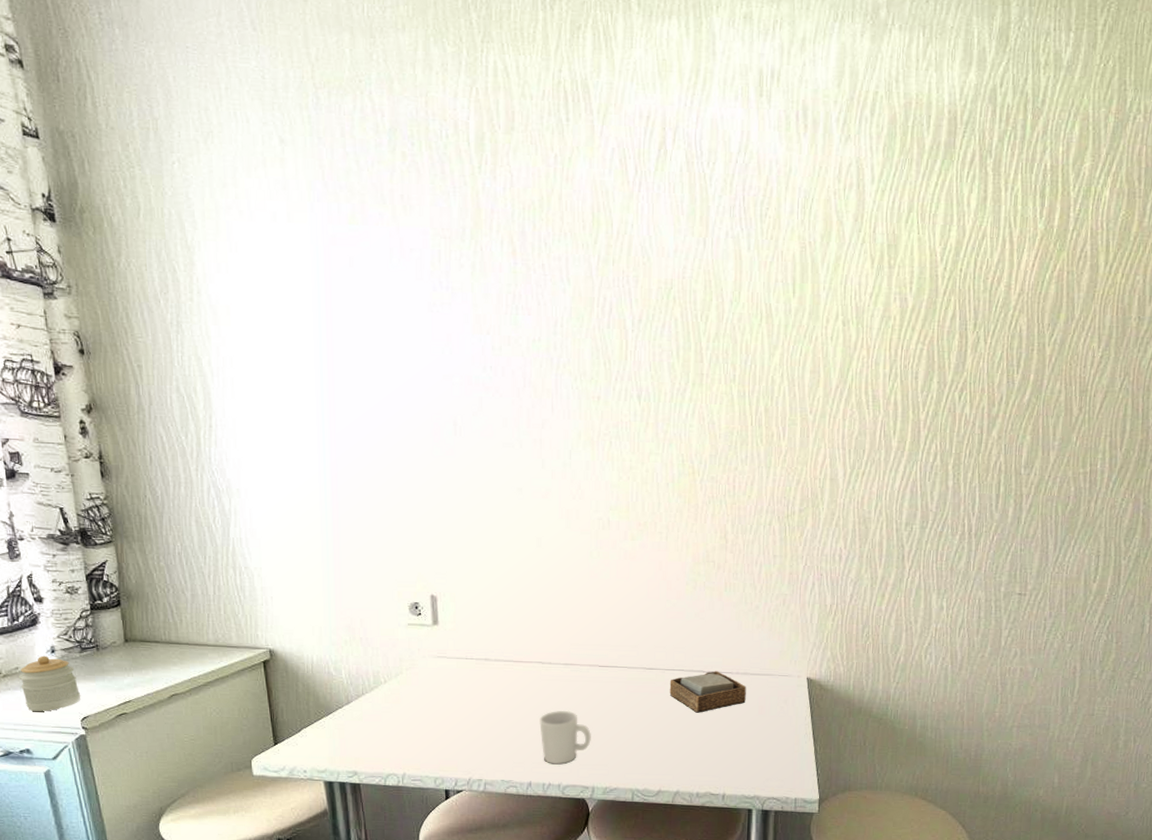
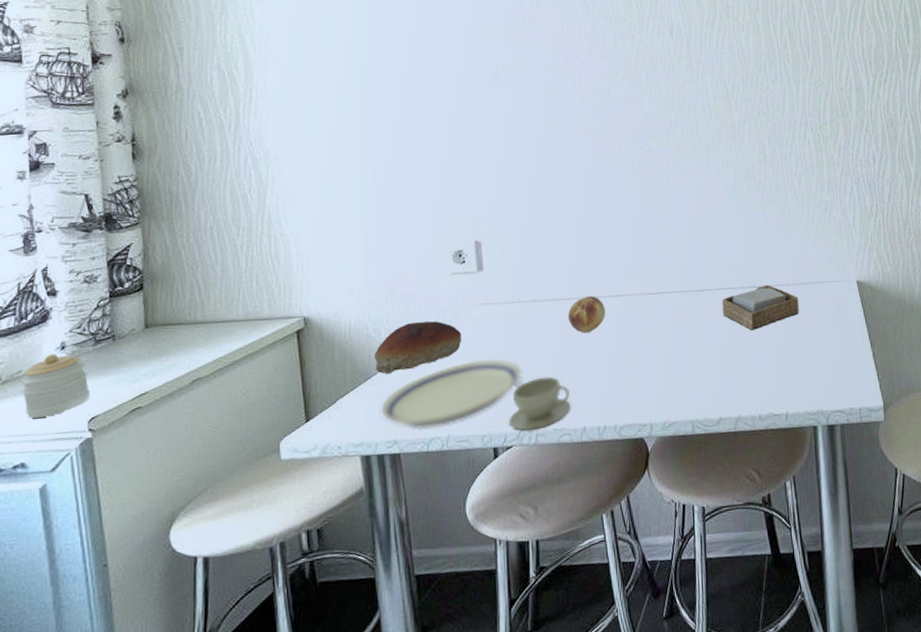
bread roll: none [336,666,418,711] -> present [375,321,462,374]
plate: none [341,708,474,763] -> present [380,358,522,427]
teacup: none [460,732,517,779] -> present [509,376,570,431]
fruit: none [519,661,555,696] -> present [568,296,605,334]
mug: present [539,710,591,765] -> none [591,344,646,405]

